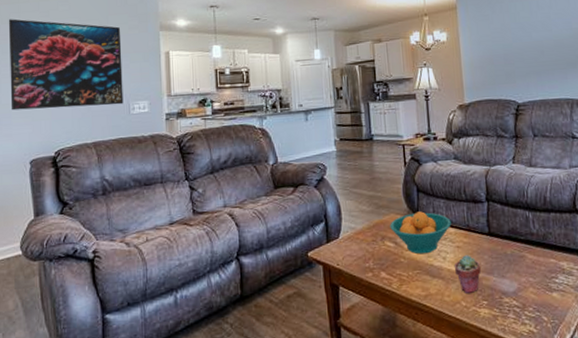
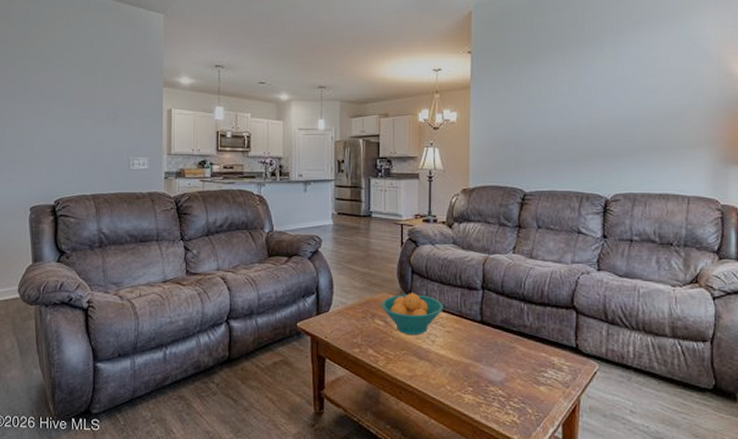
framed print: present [8,19,124,111] -> none [13,63,124,159]
potted succulent: present [454,255,481,293] -> none [442,341,469,378]

